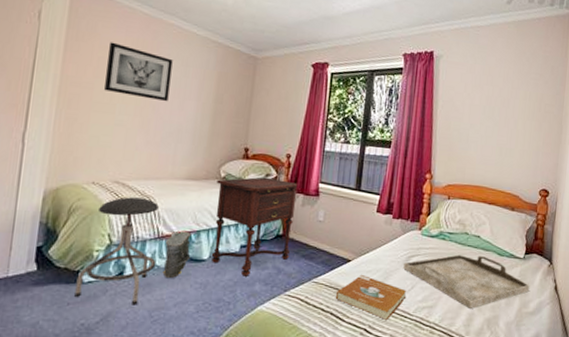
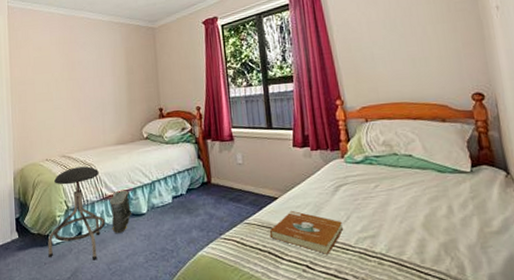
wall art: present [104,42,173,102] -> none [40,43,90,84]
side table: present [212,177,298,276] -> none [141,131,218,225]
serving tray: present [403,254,530,309] -> none [333,176,488,234]

